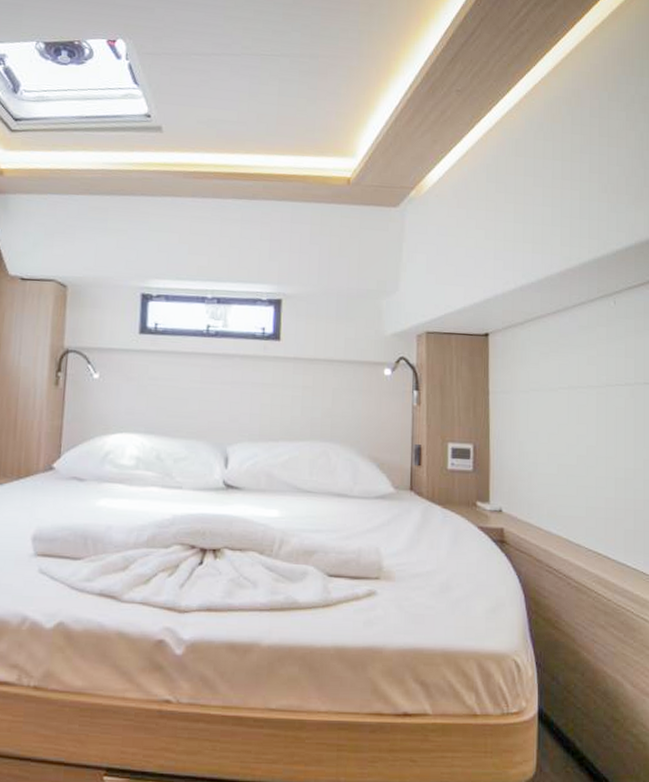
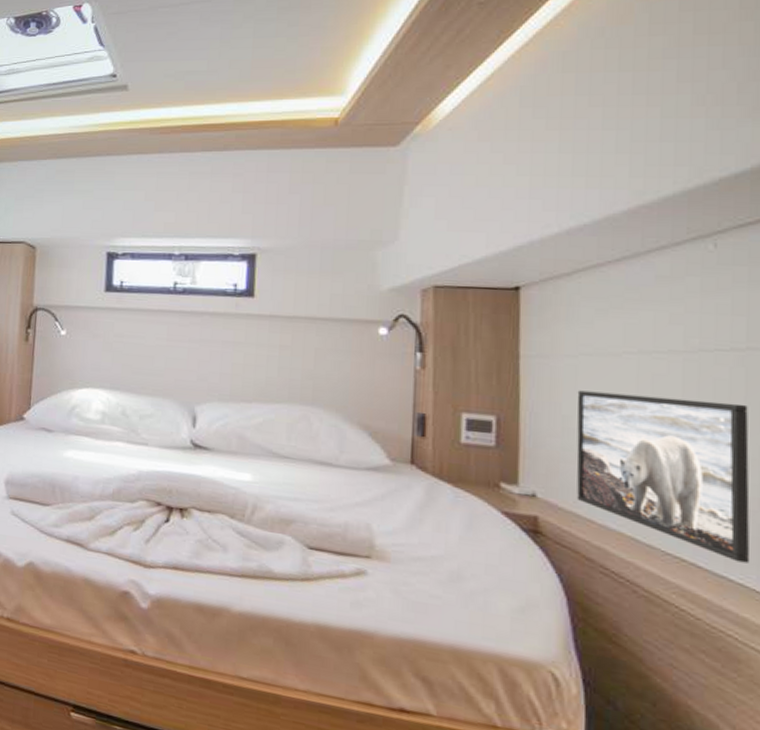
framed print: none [529,420,640,552] -> present [576,390,751,563]

